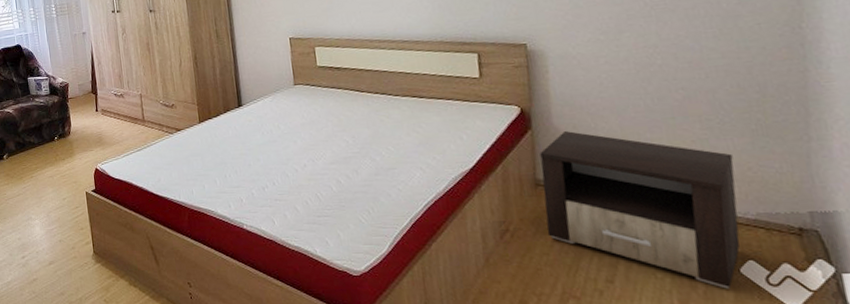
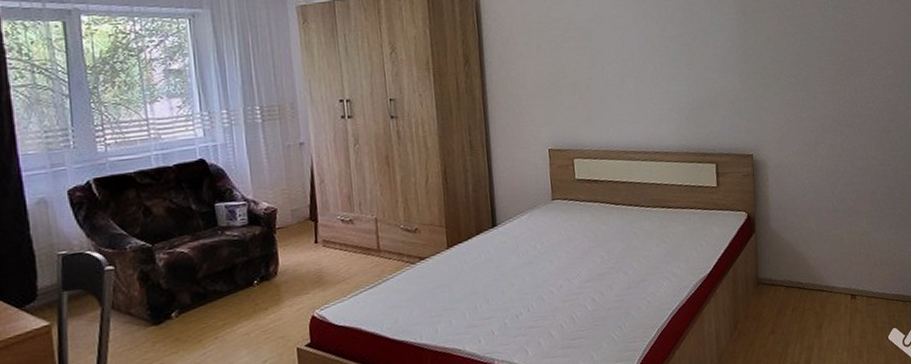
nightstand: present [539,131,741,289] -> none [761,232,889,355]

